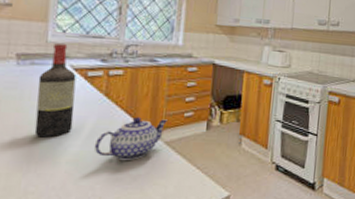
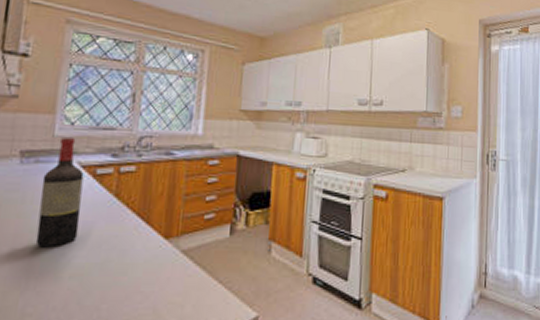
teapot: present [93,116,167,161] -> none [100,220,185,275]

